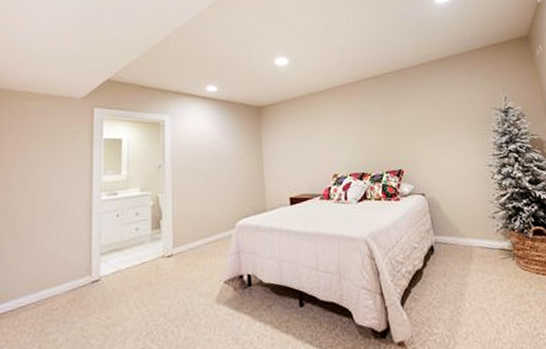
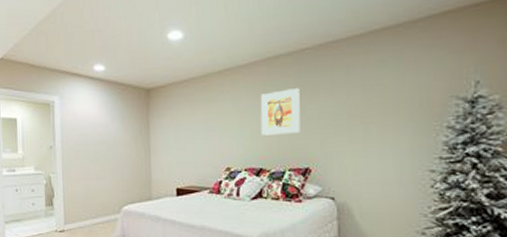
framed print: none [357,104,391,144] -> present [260,88,300,135]

